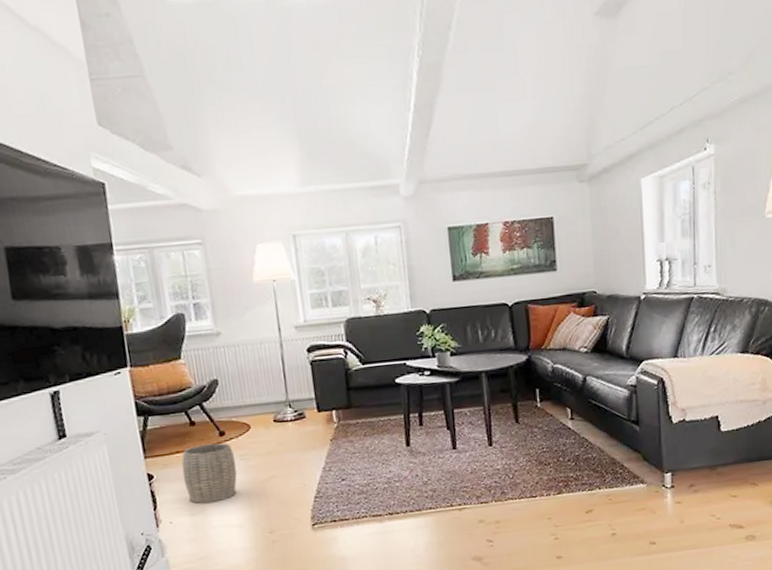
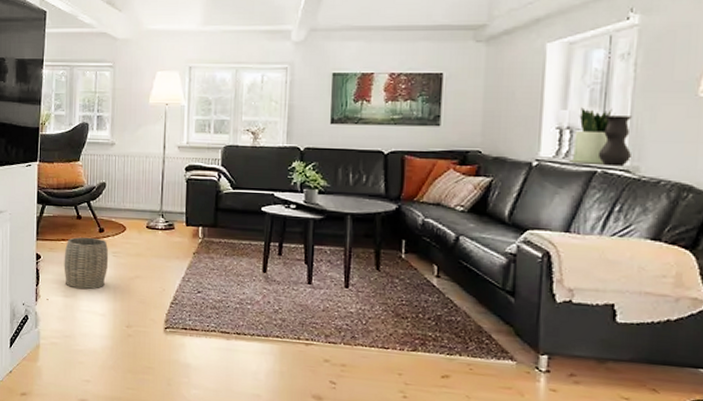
planter: none [671,236,704,293] -> present [569,107,616,166]
vase: none [693,242,719,291] -> present [597,115,632,167]

